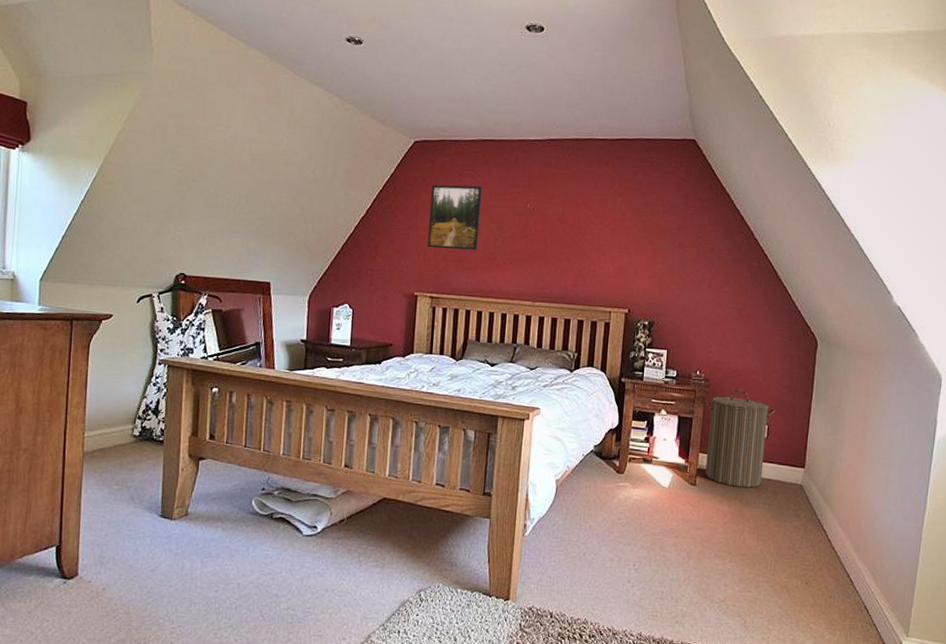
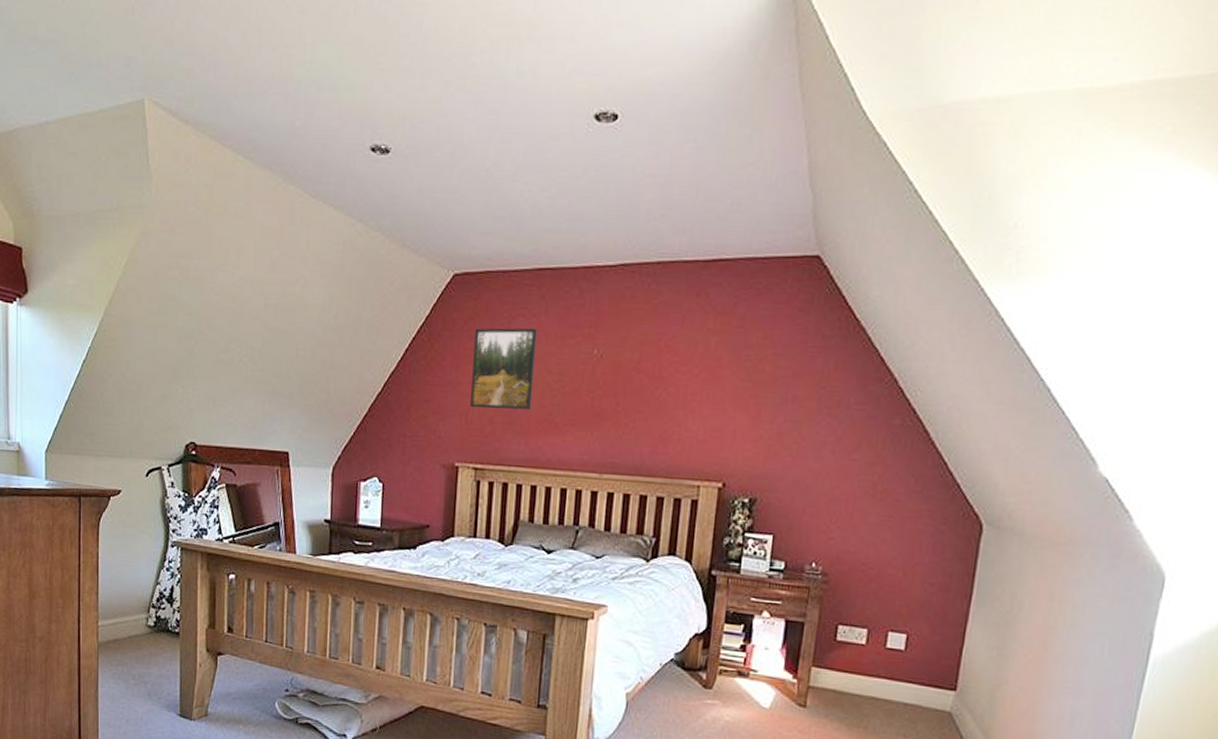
laundry hamper: present [705,389,776,488] -> none [819,586,919,714]

